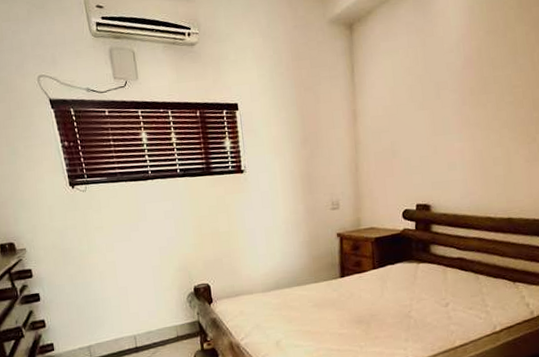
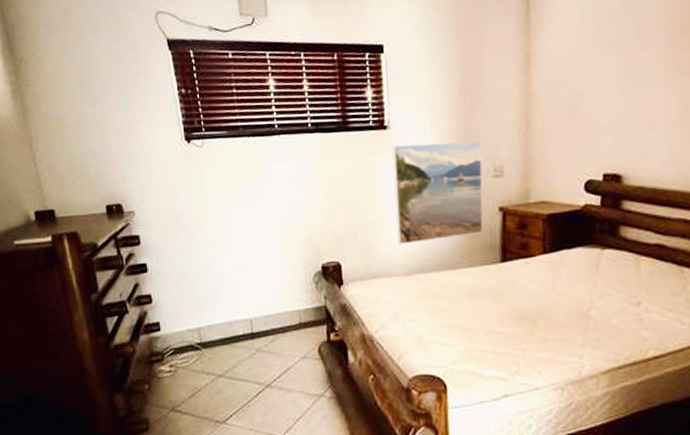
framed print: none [249,180,325,267] -> present [392,141,483,245]

